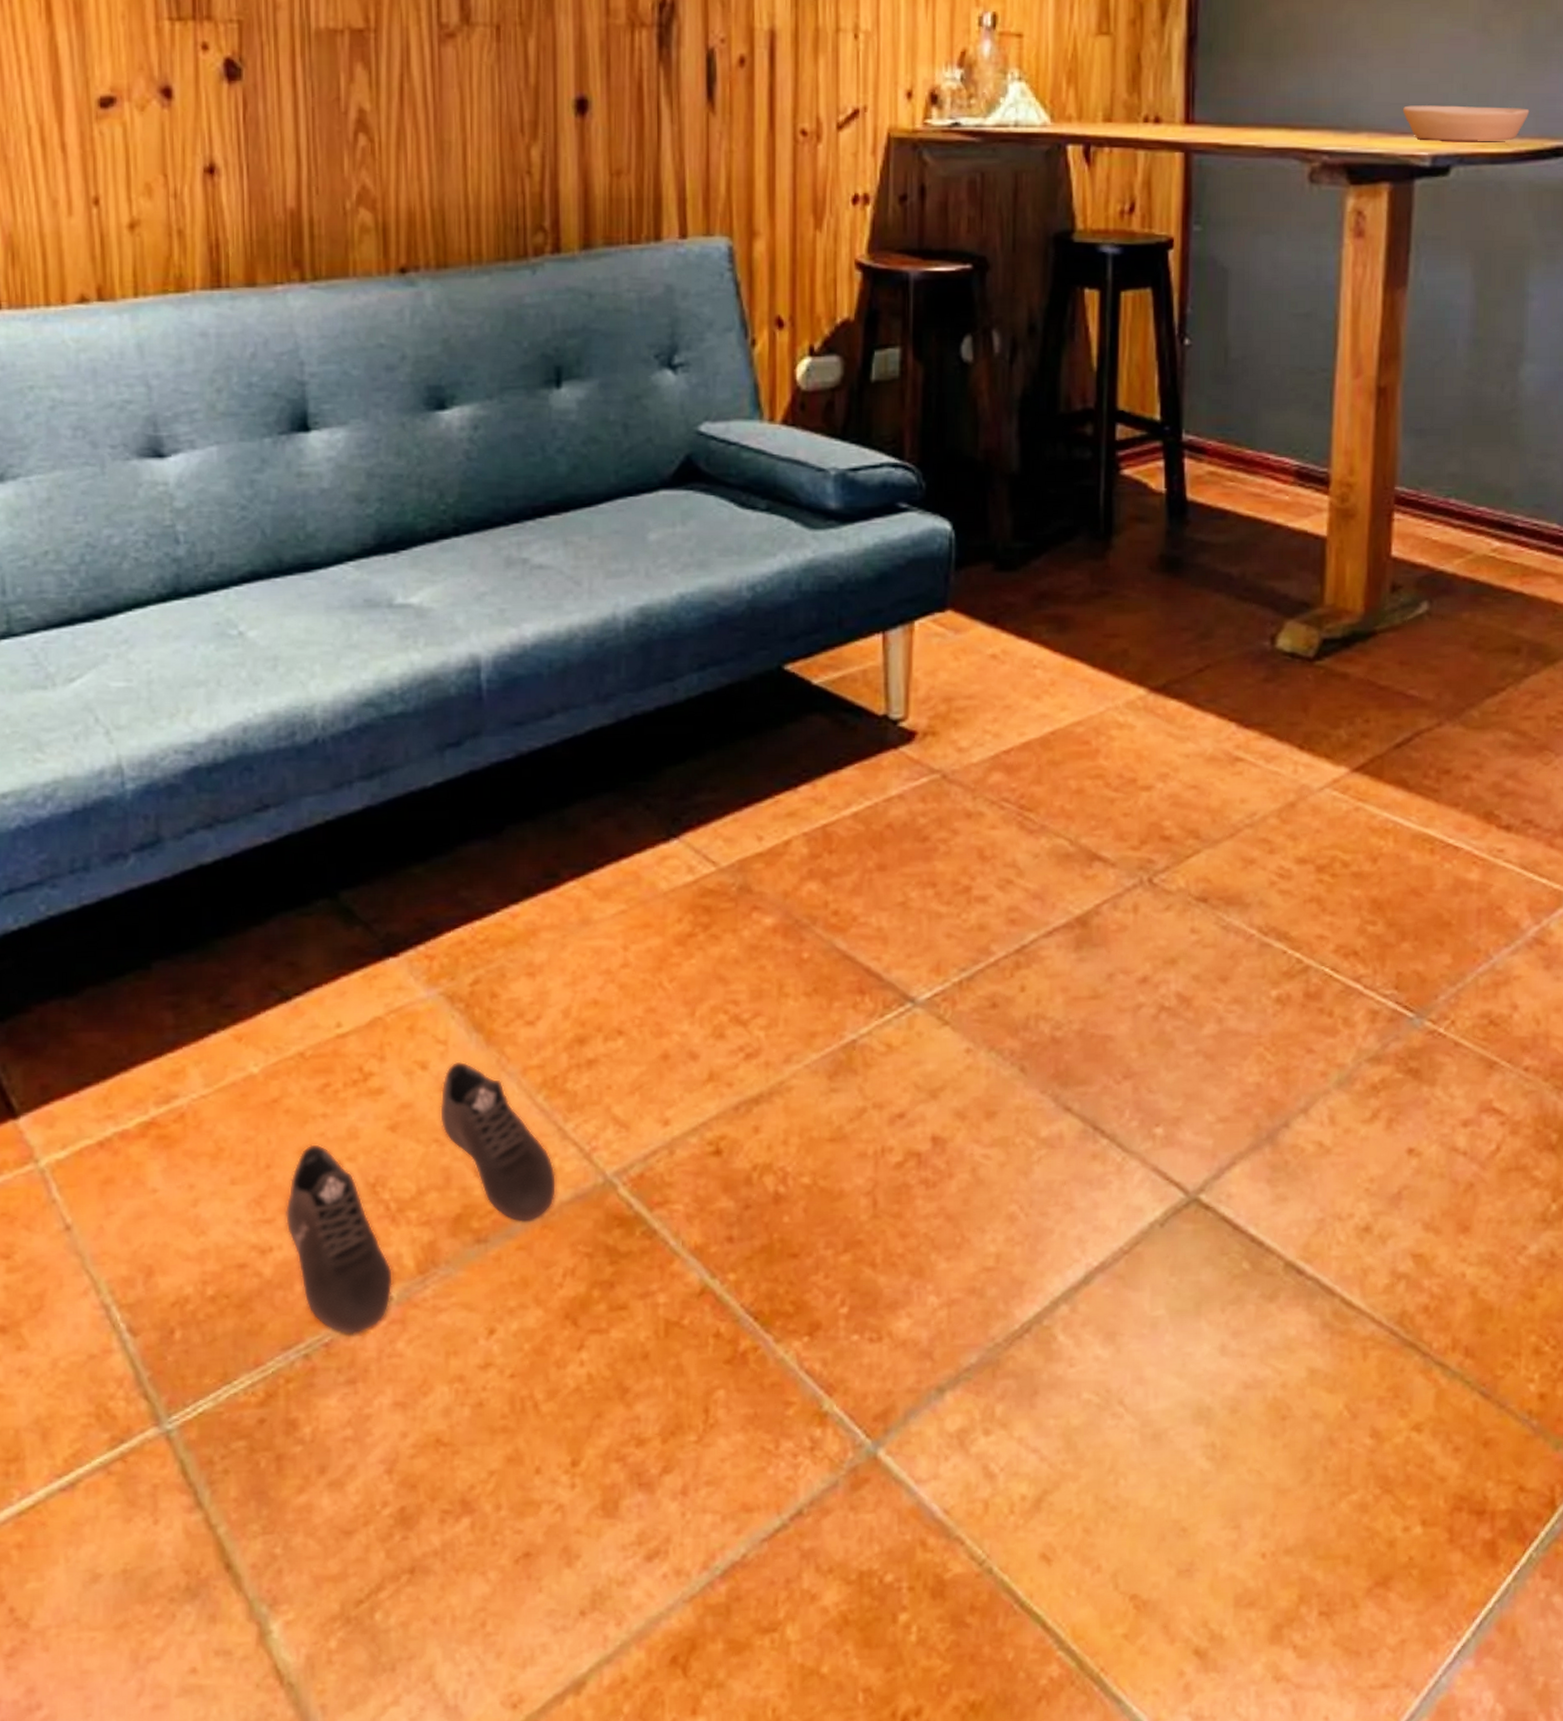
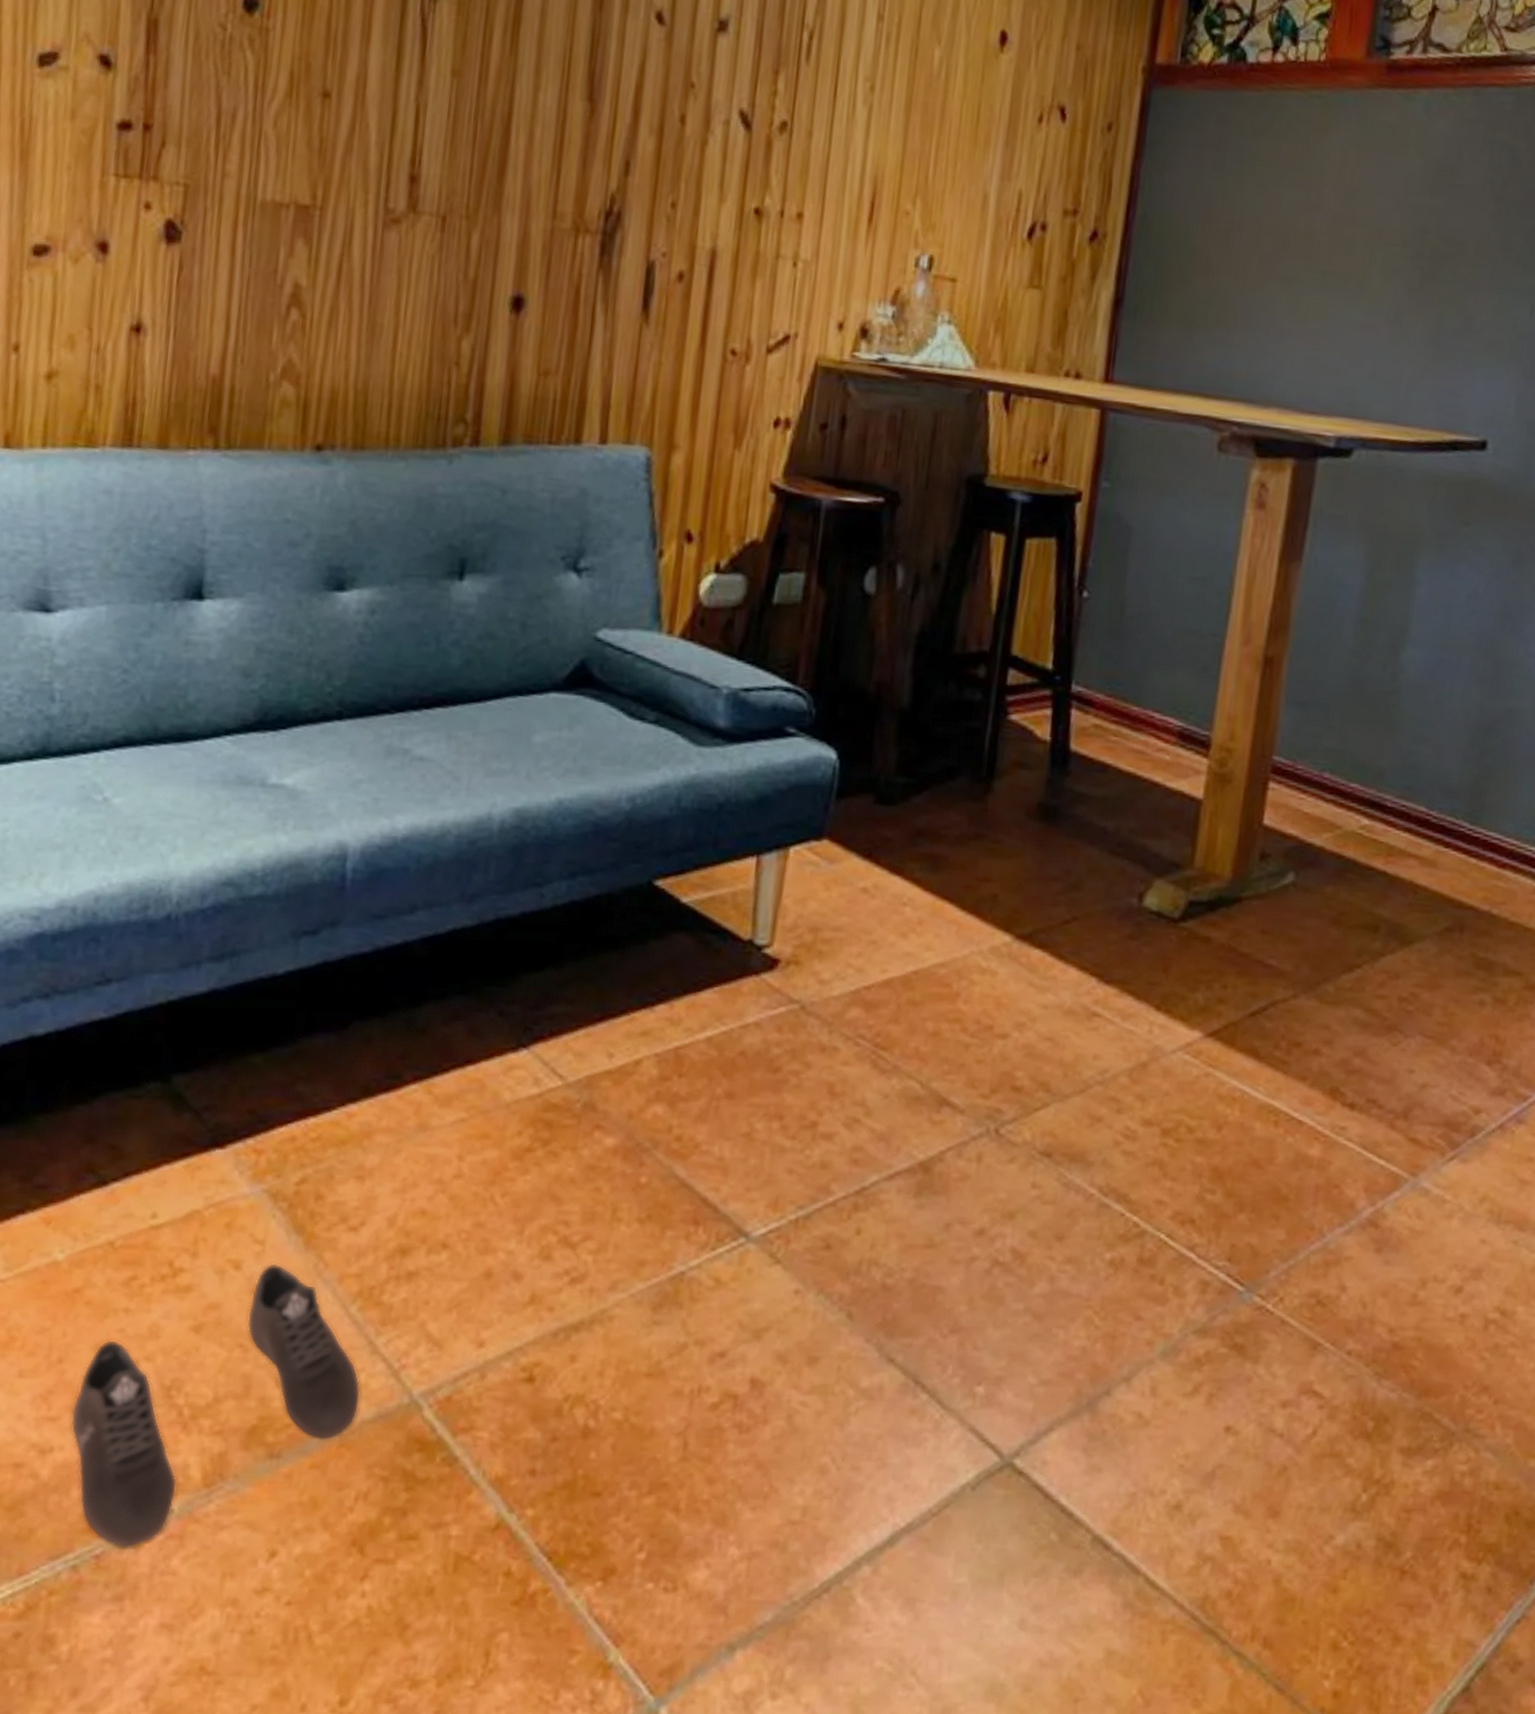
bowl: present [1402,105,1530,141] -> none [1312,386,1433,430]

